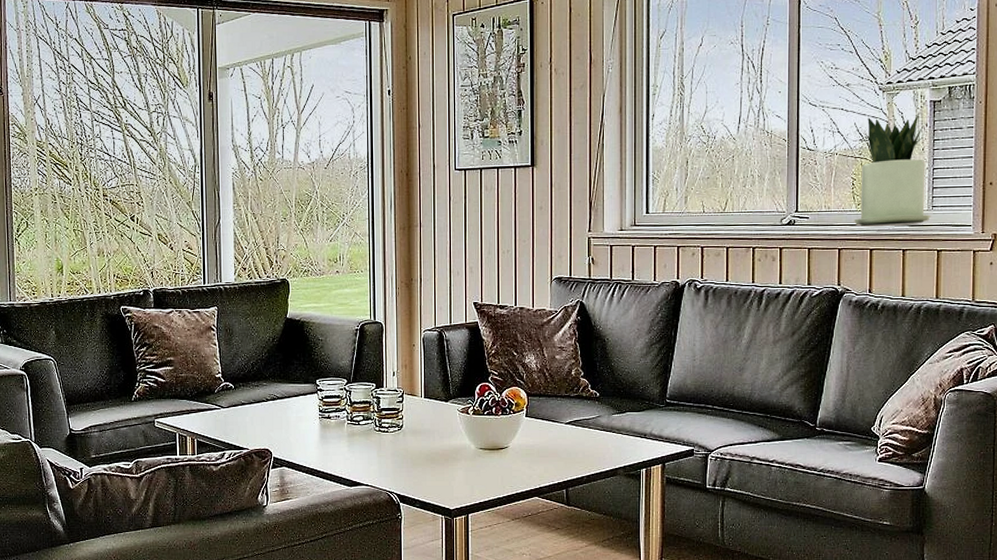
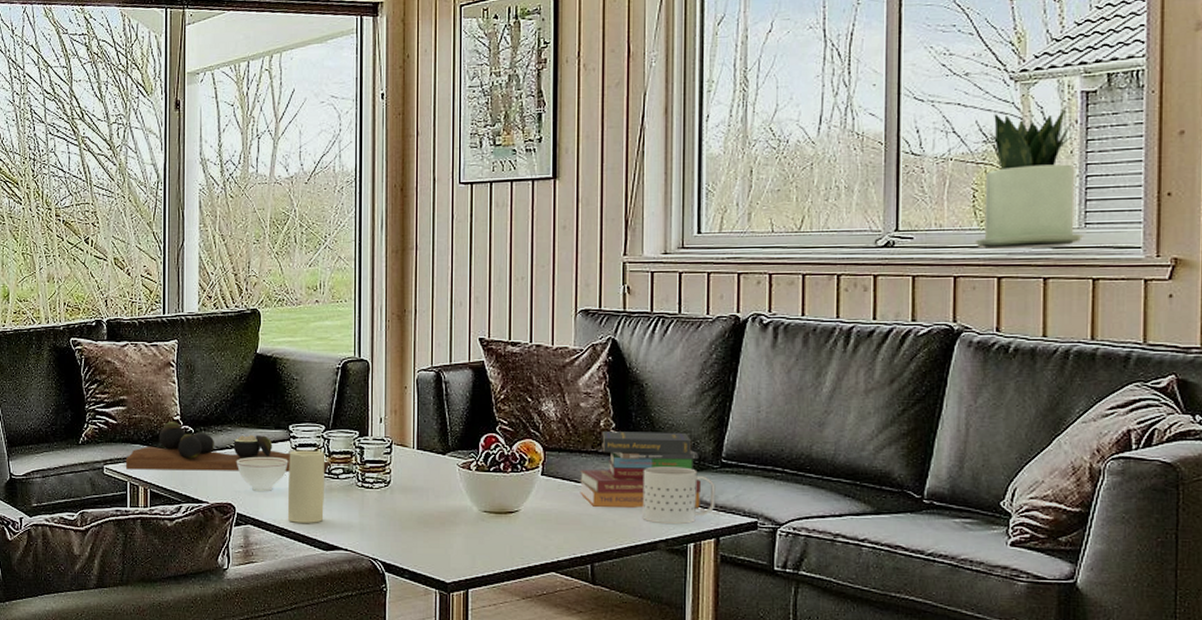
decorative tray: none [174,378,351,422] -> present [125,421,329,473]
bowl: none [271,407,317,438] -> present [236,456,289,492]
candle: none [316,401,348,464] -> present [287,450,324,523]
books: none [556,378,650,441] -> present [580,431,701,509]
mug: none [605,406,662,454] -> present [642,466,716,525]

